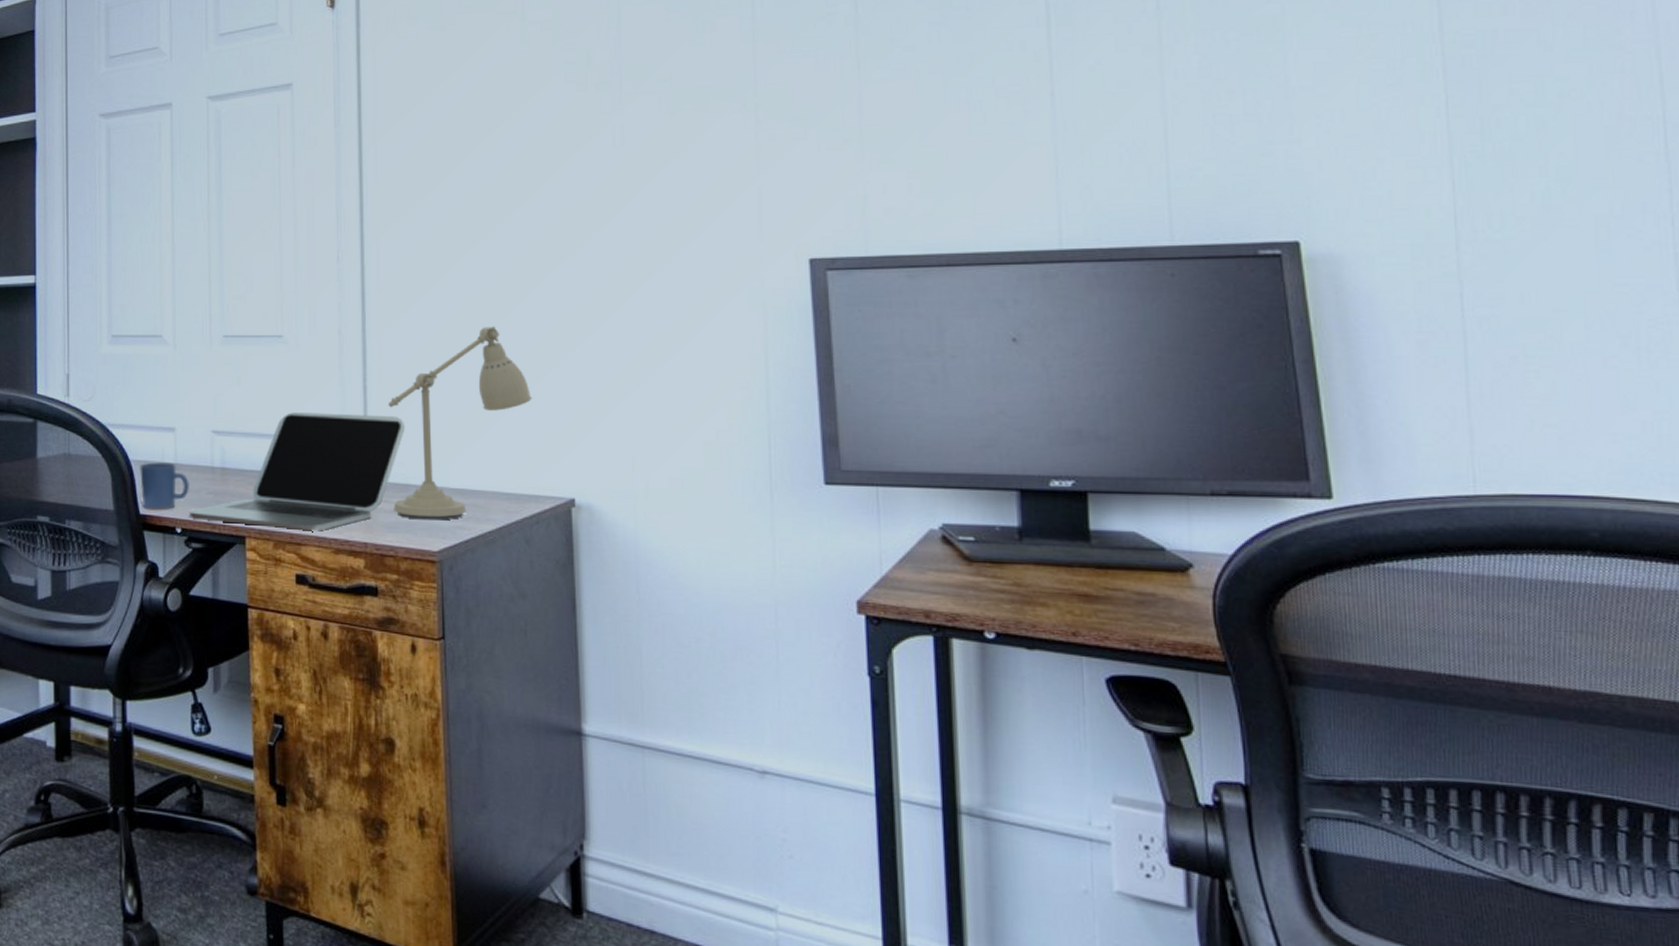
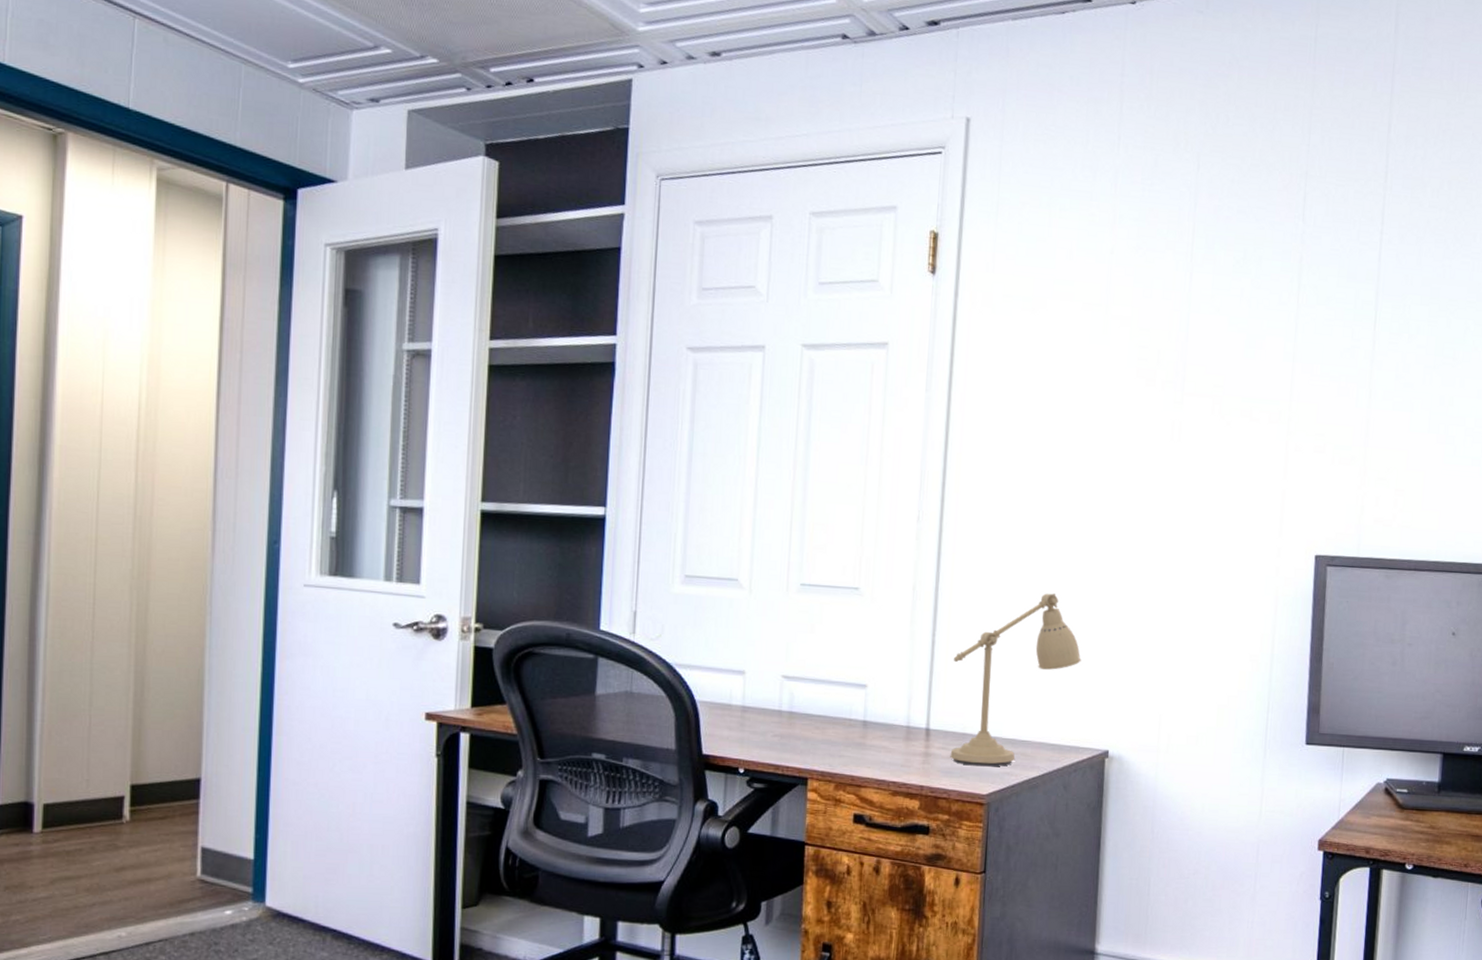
mug: present [140,462,190,511] -> none [705,704,757,752]
laptop: present [188,412,406,531] -> none [752,662,968,775]

